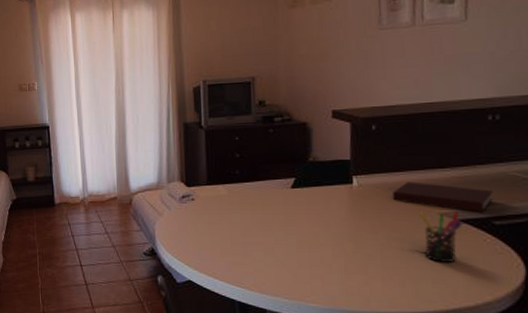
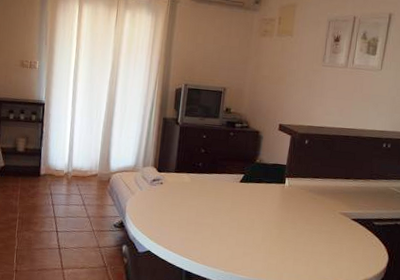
notebook: present [392,181,494,213] -> none [310,186,378,216]
pen holder: present [419,212,464,262] -> none [326,210,355,250]

